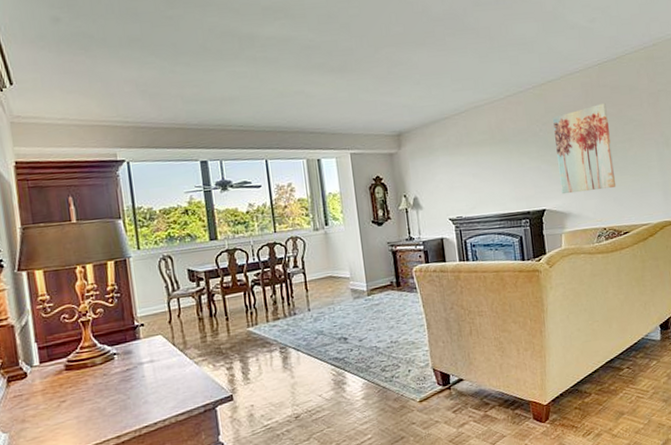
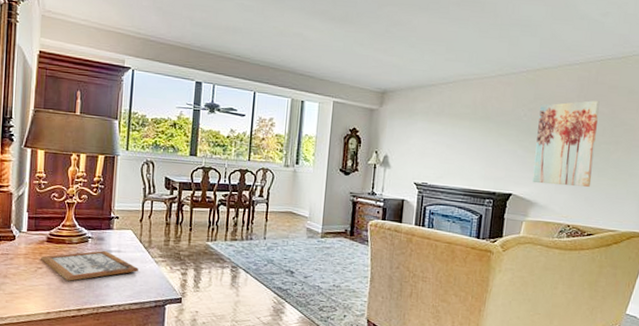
picture frame: none [62,363,178,408] -> present [41,250,138,281]

